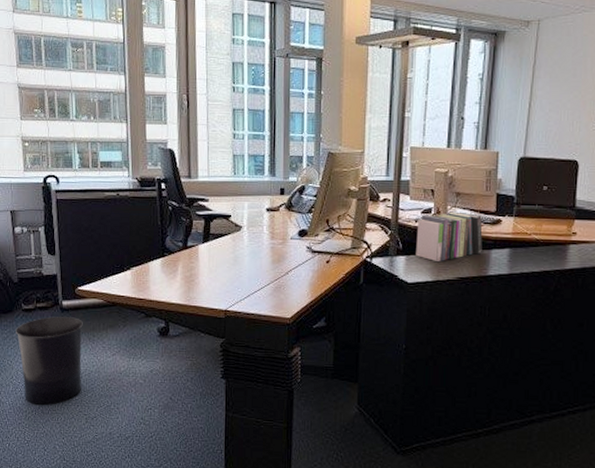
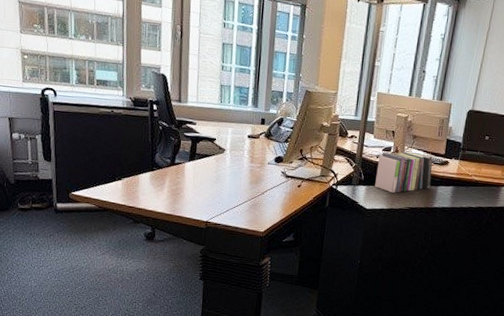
waste bin: present [16,316,83,405] -> none [11,216,76,294]

